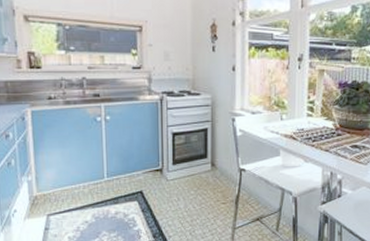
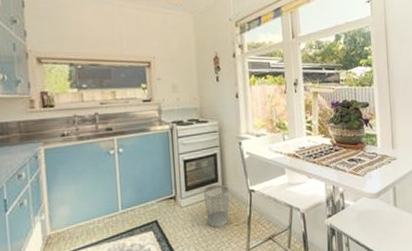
wastebasket: none [191,160,218,204] -> present [203,184,230,228]

